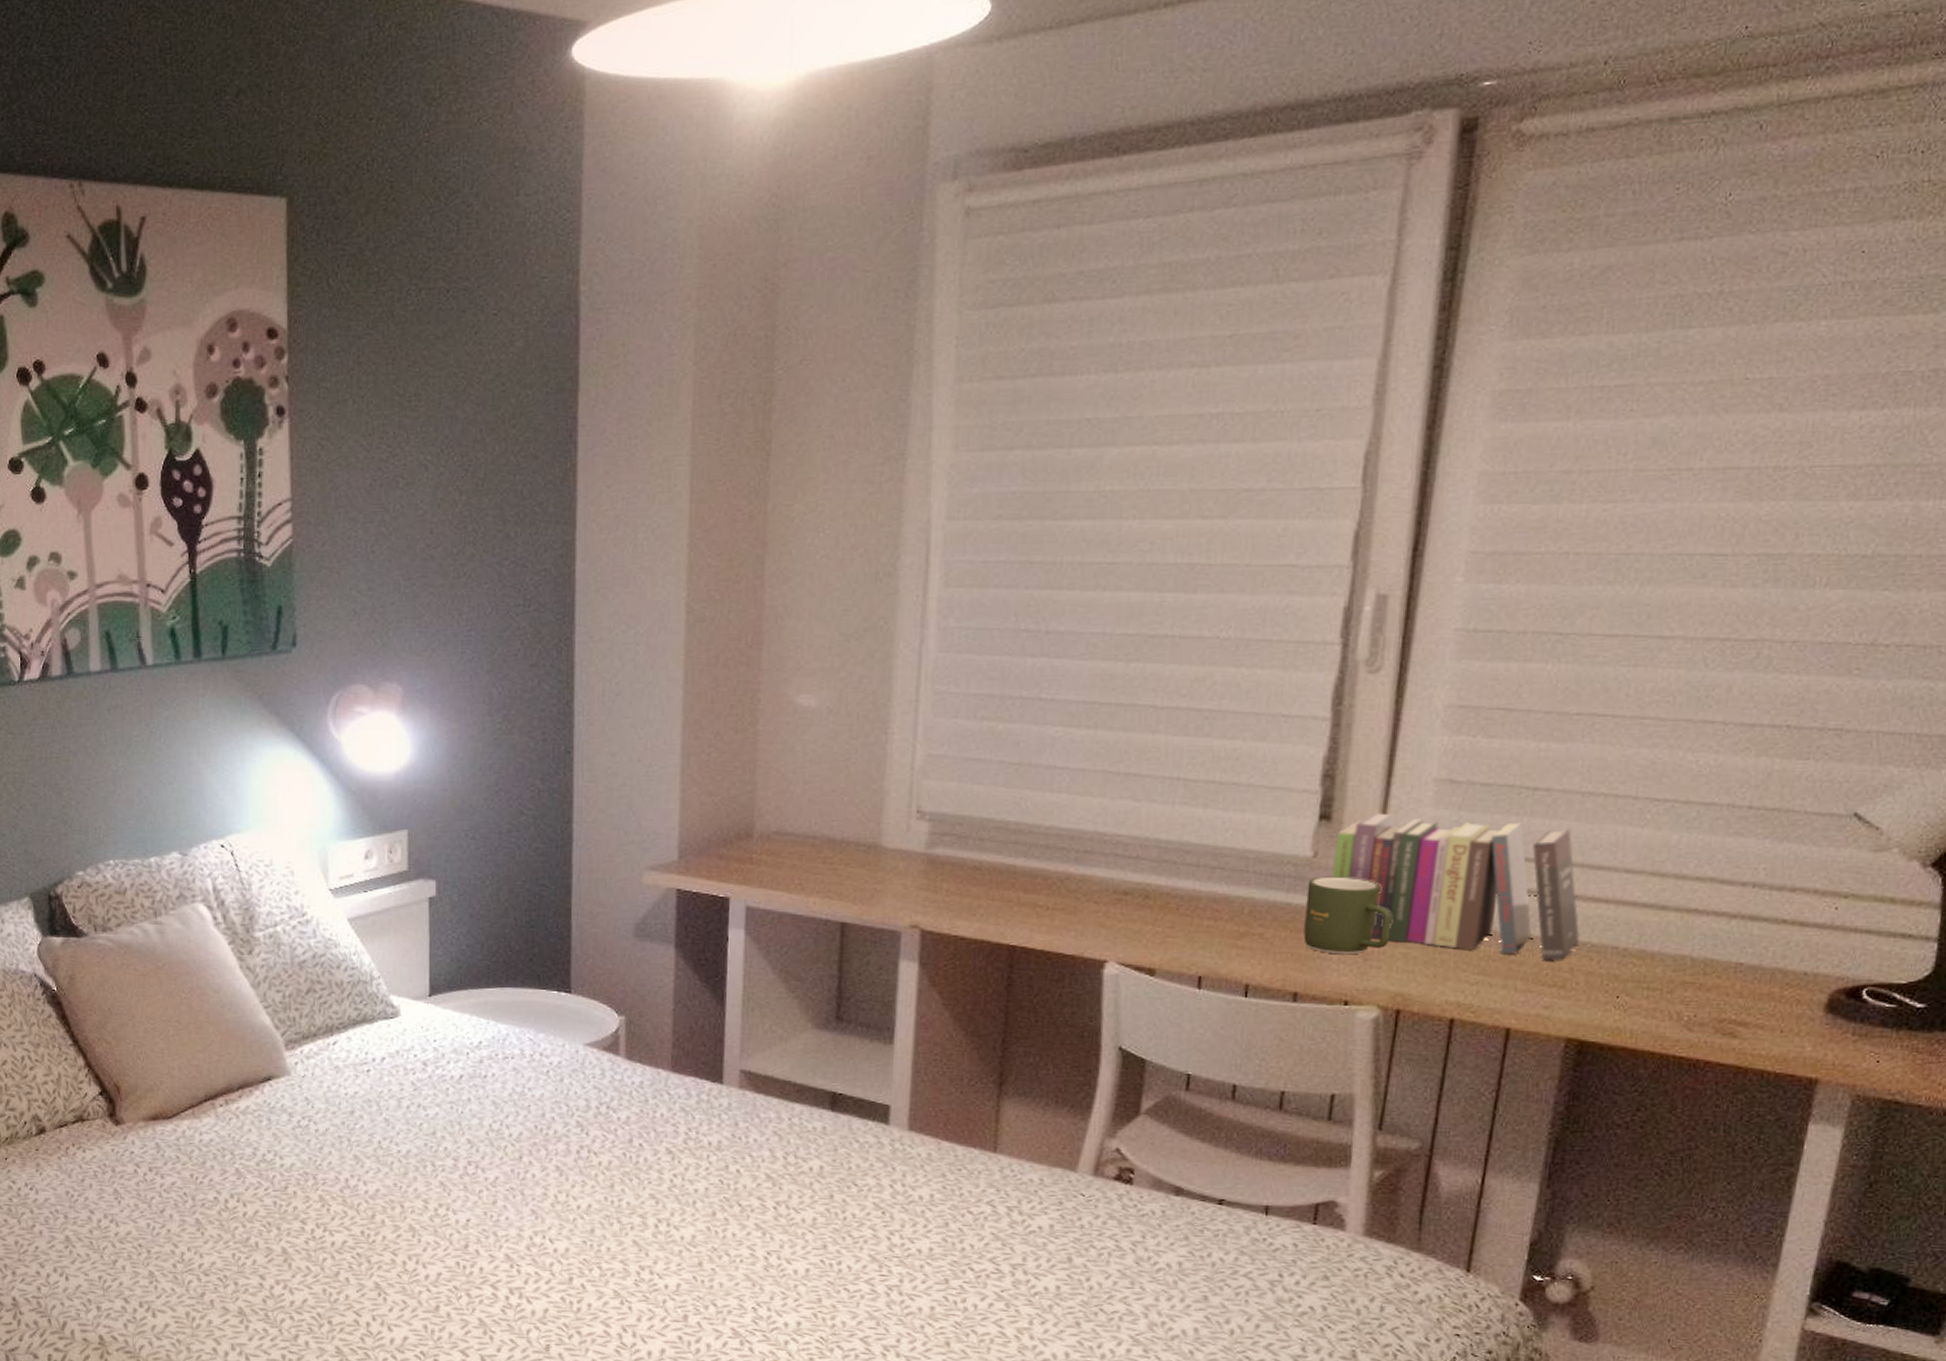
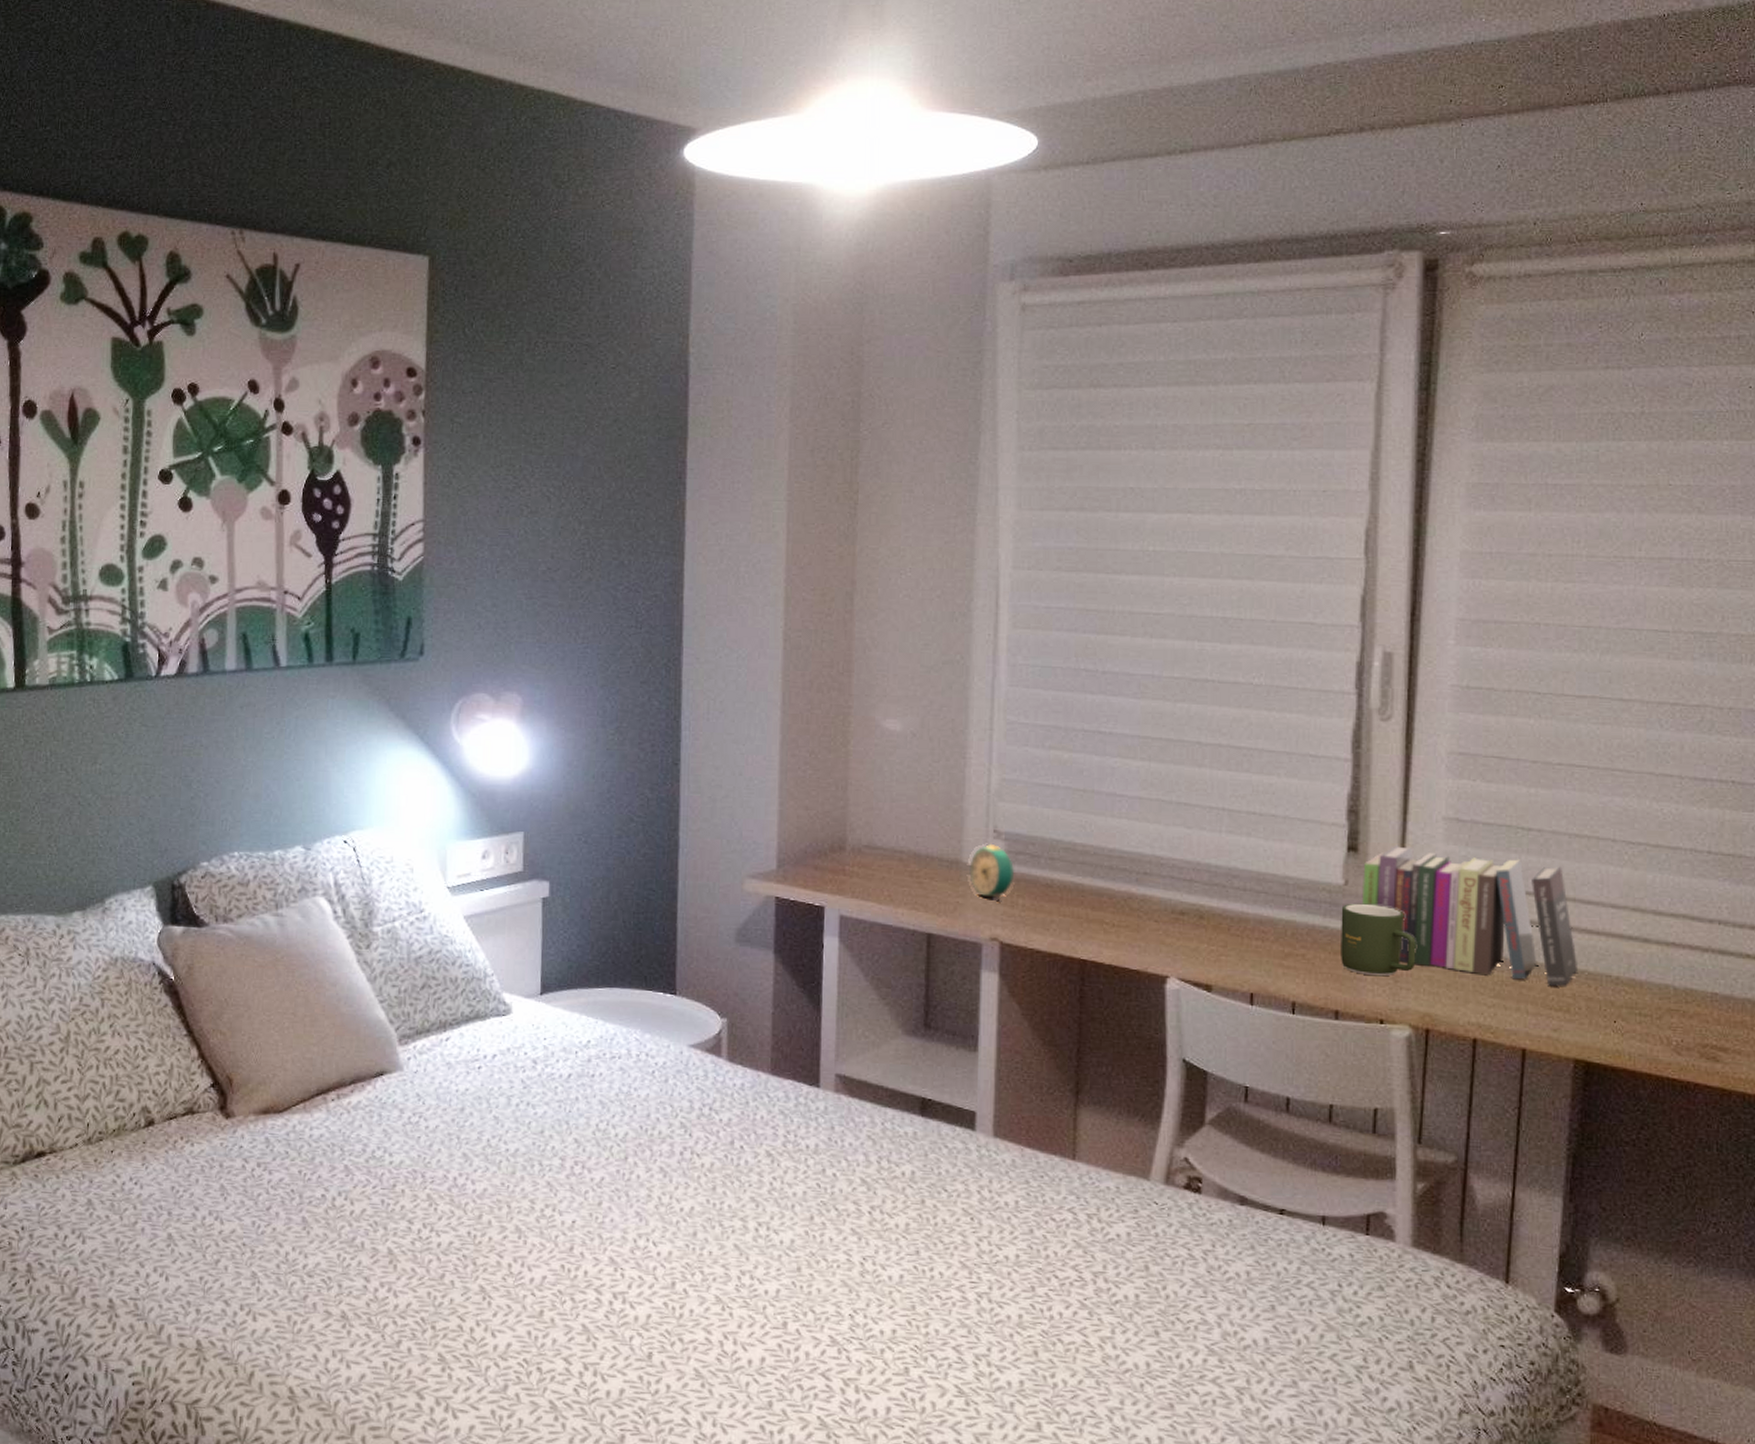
alarm clock: none [889,825,940,886] -> present [969,843,1015,901]

